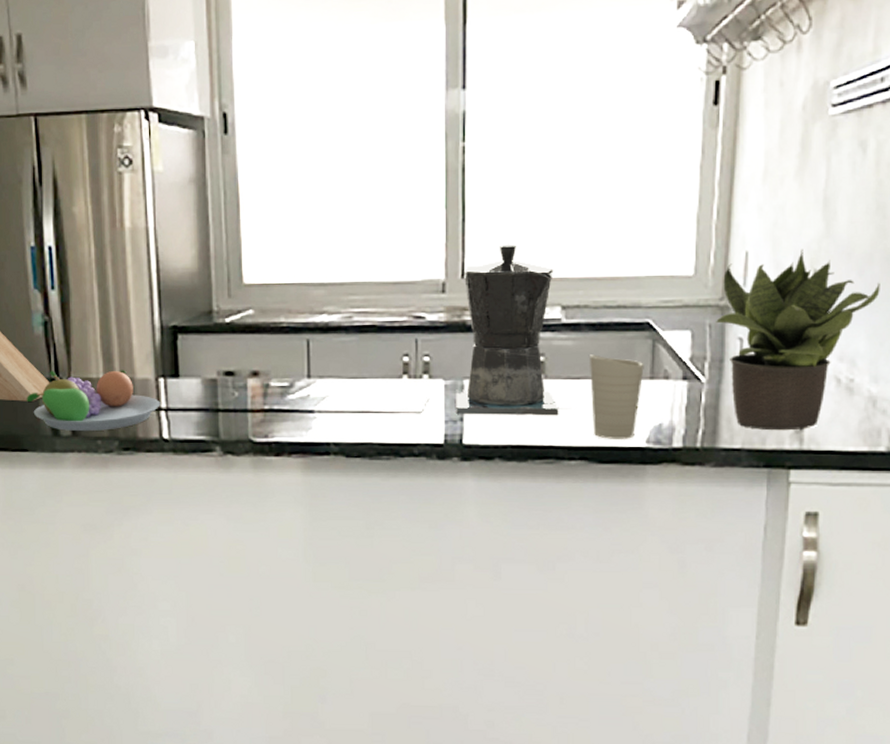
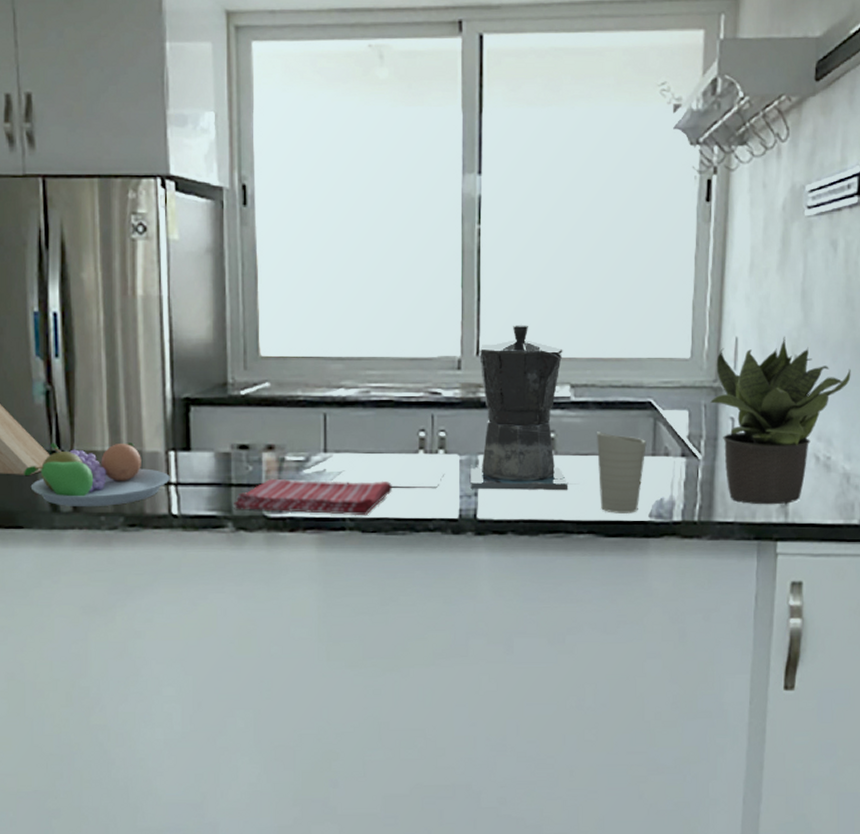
dish towel: none [221,404,376,441] -> present [234,478,392,516]

